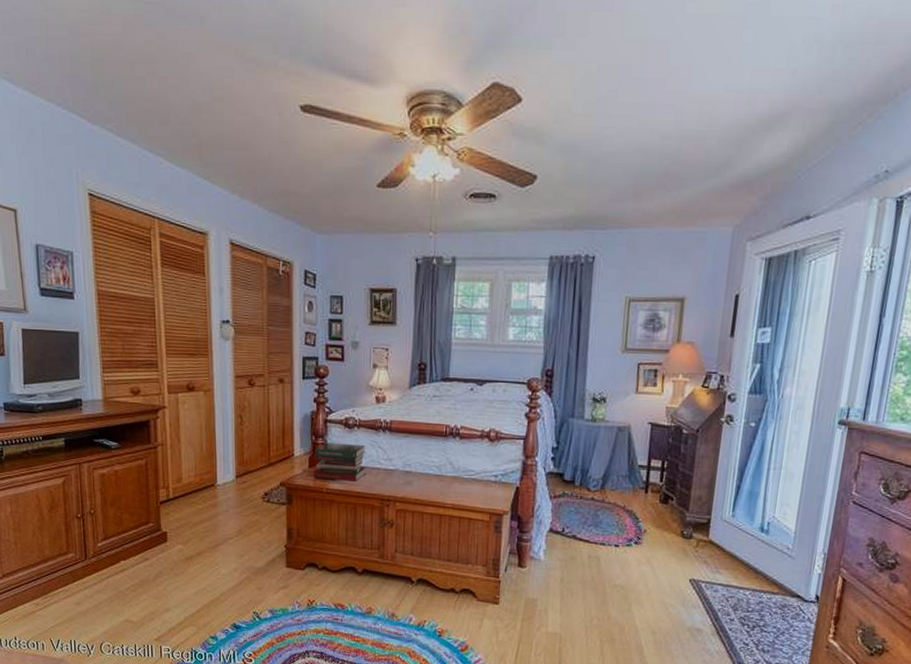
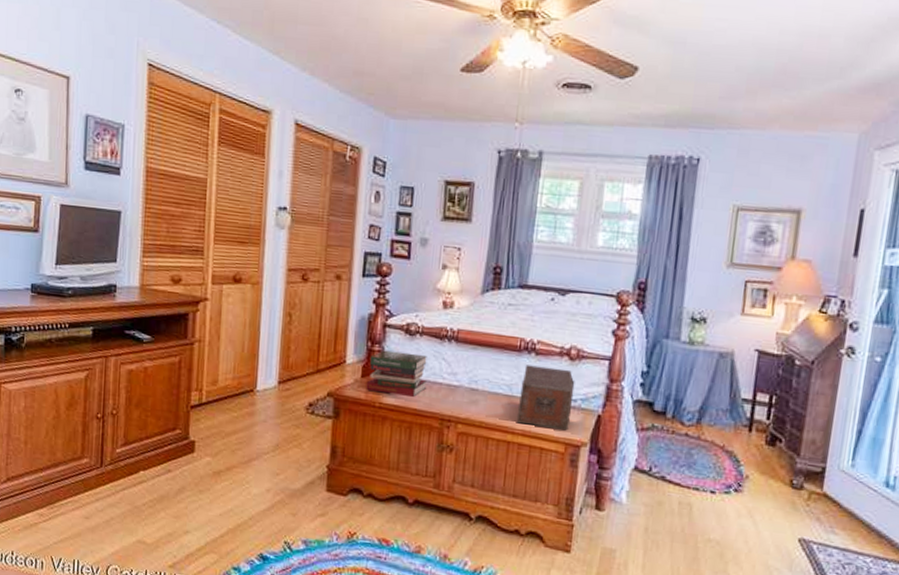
decorative box: none [446,448,495,502] -> present [516,365,575,431]

